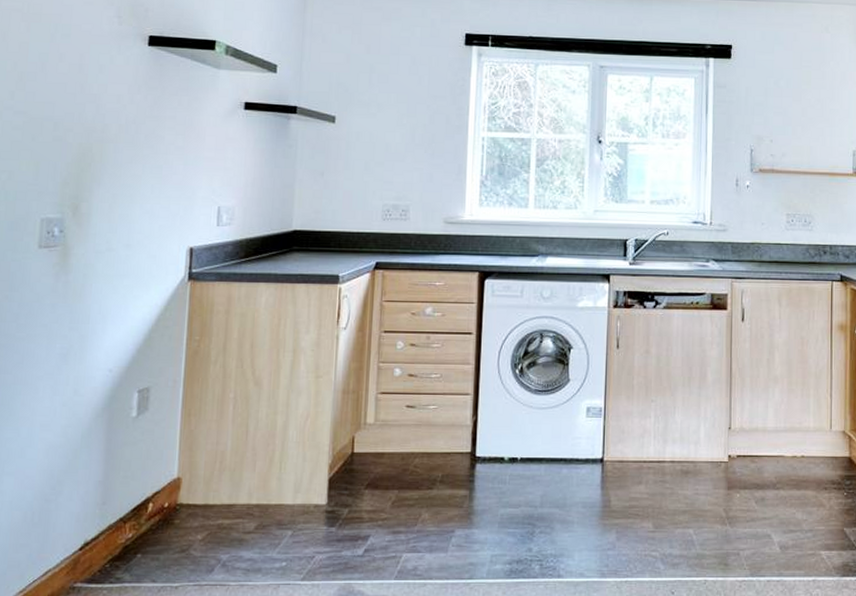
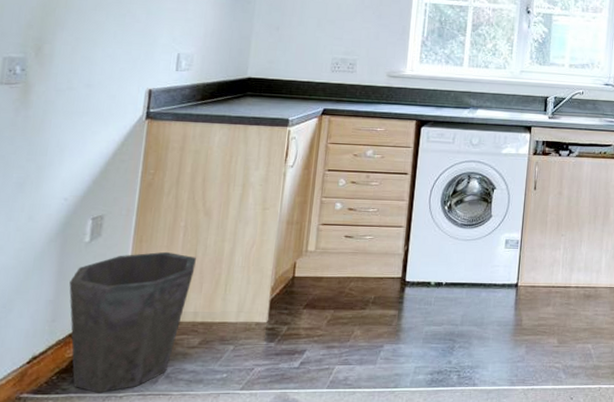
waste bin: none [118,426,248,583] -> present [69,251,196,393]

